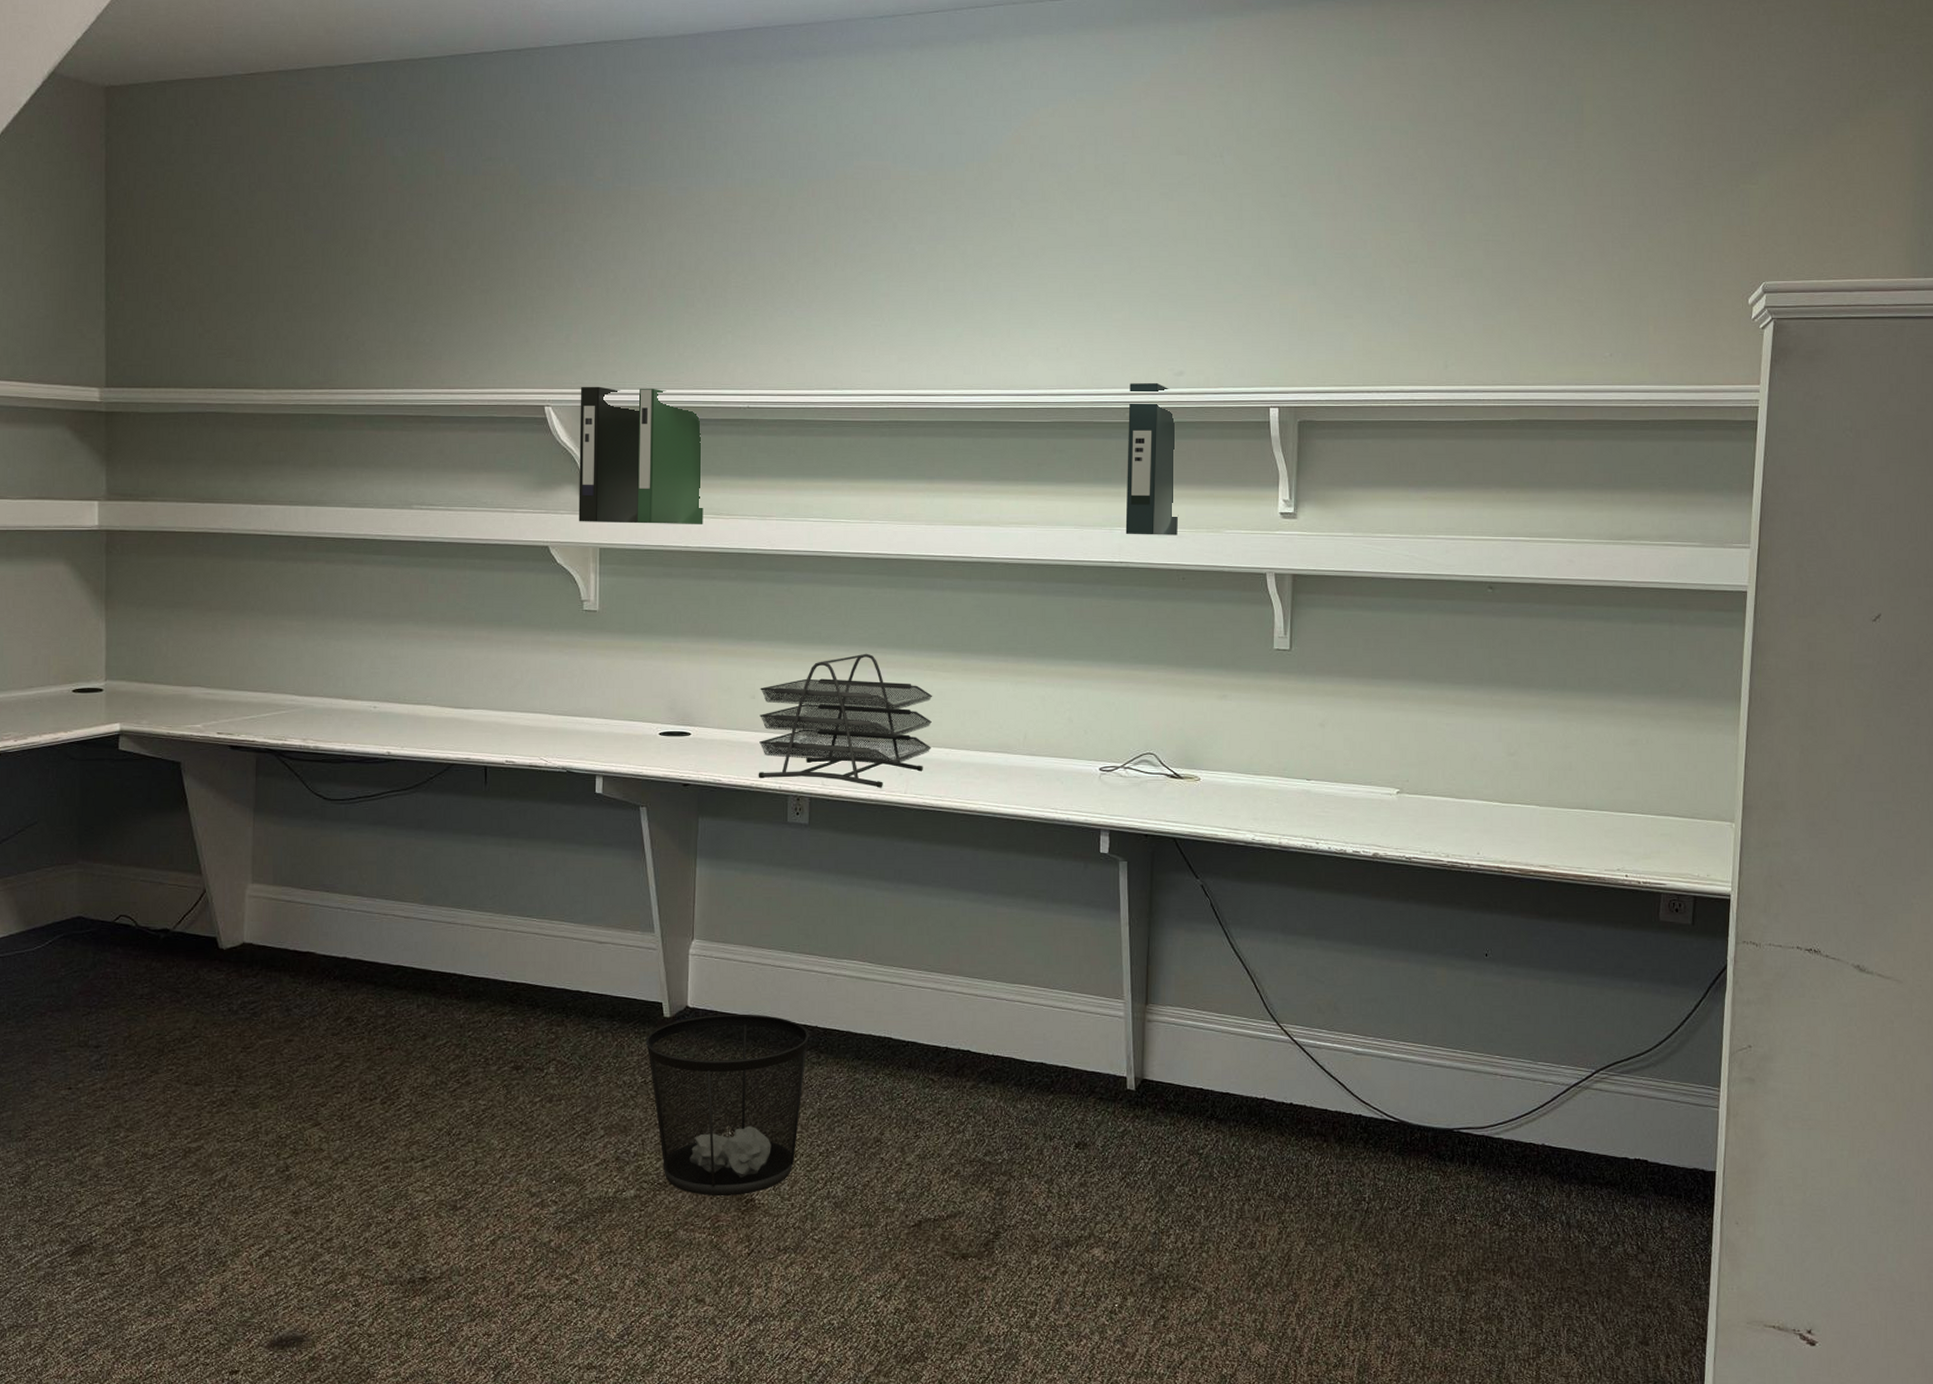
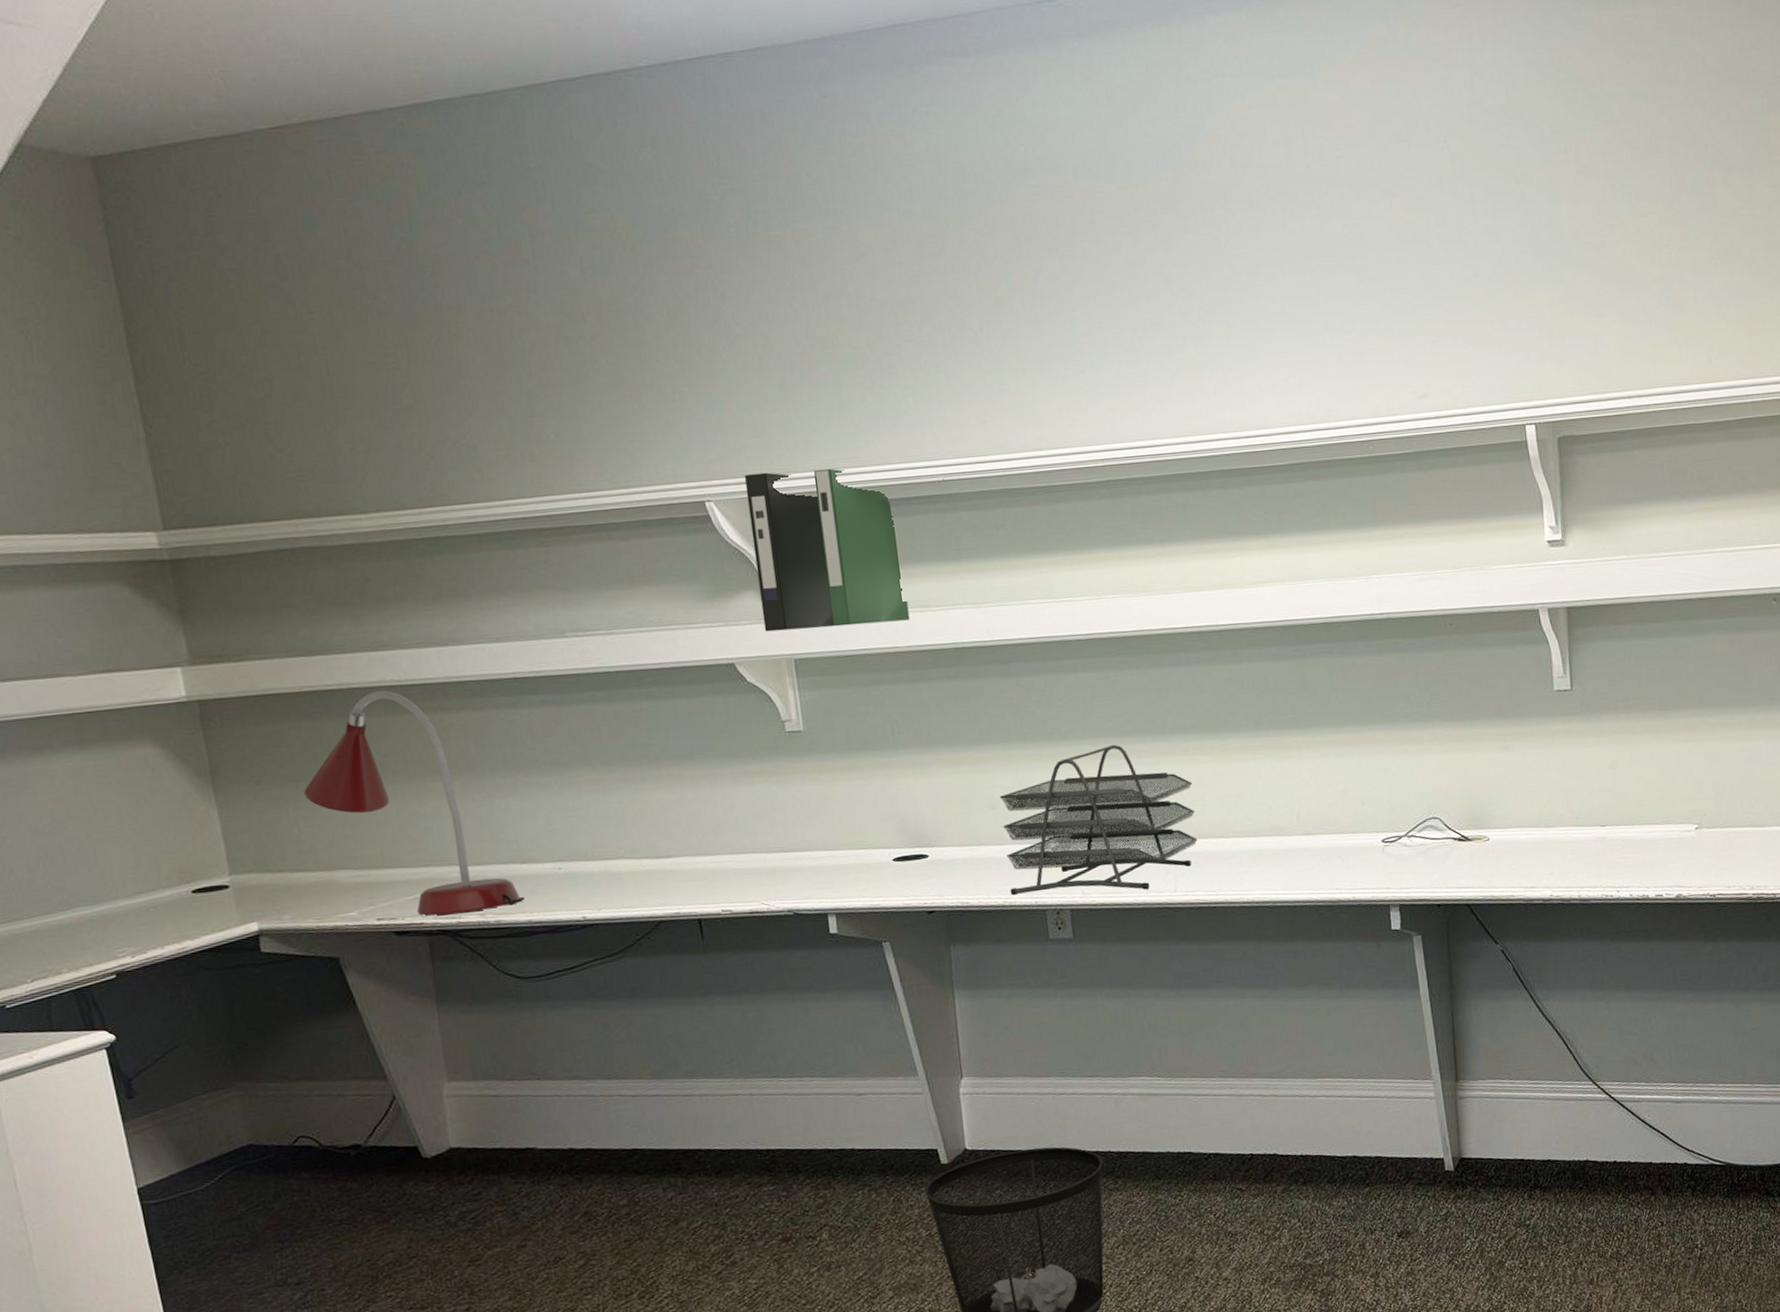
desk lamp: none [177,538,341,736] -> present [304,690,524,916]
binder: present [1125,382,1179,536] -> none [1370,408,1440,583]

